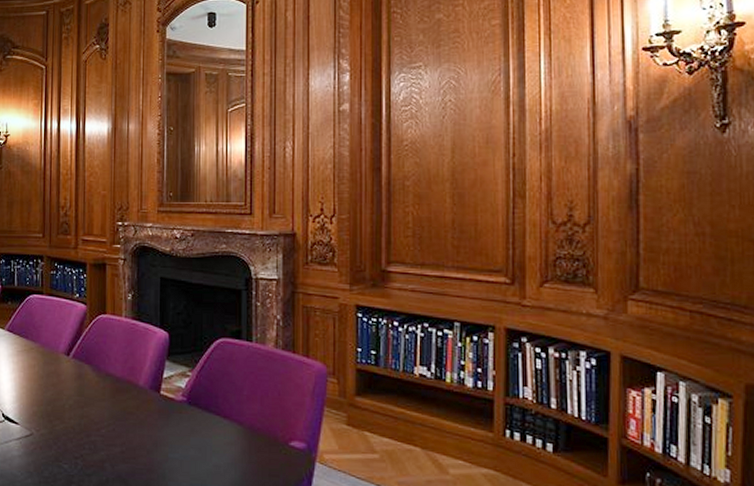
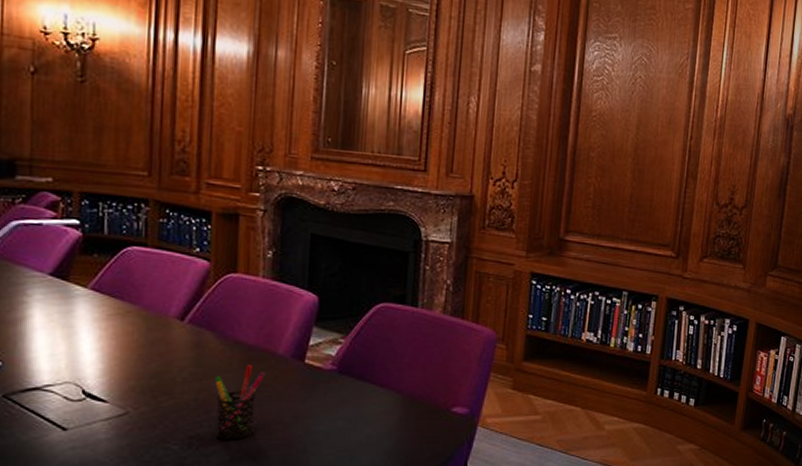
pen holder: none [92,395,130,462] -> present [214,365,265,439]

